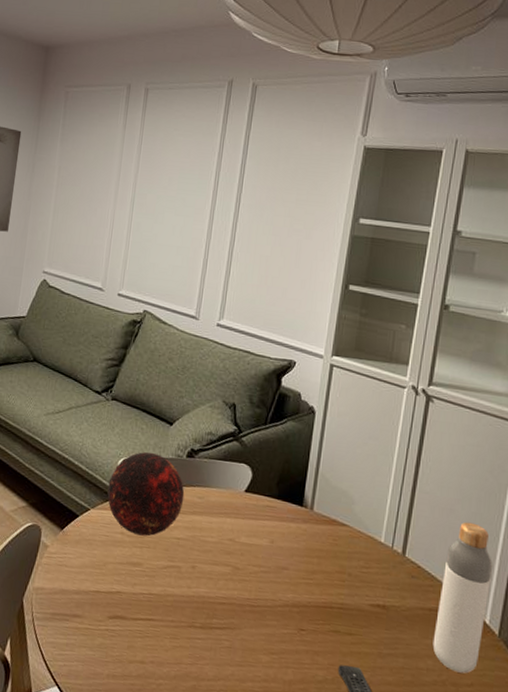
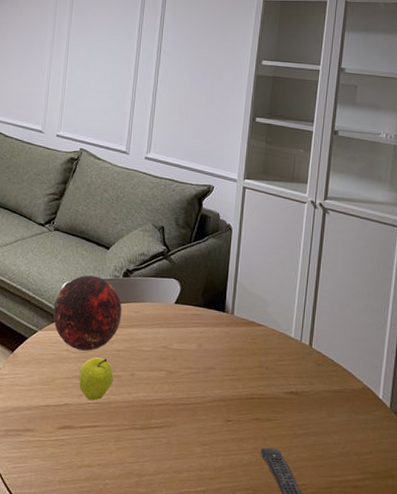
fruit: none [133,544,172,592] -> present [79,357,113,401]
bottle: present [432,522,493,674] -> none [338,313,383,444]

